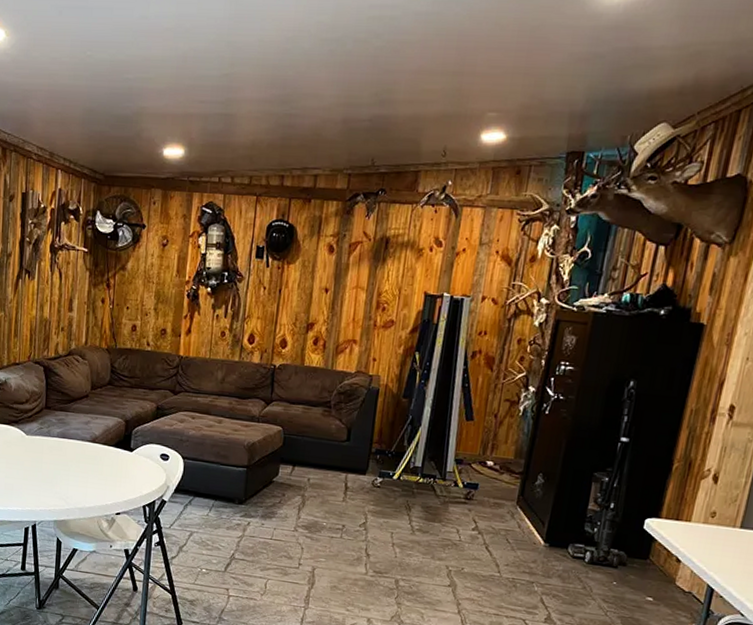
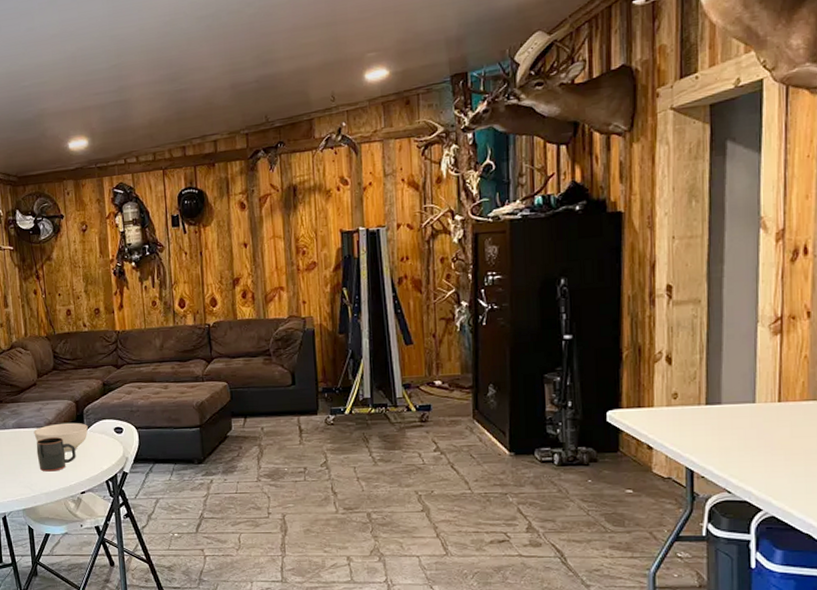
mug: none [77,452,118,488] -> present [36,437,76,472]
bowl: none [78,440,134,471] -> present [34,422,88,452]

